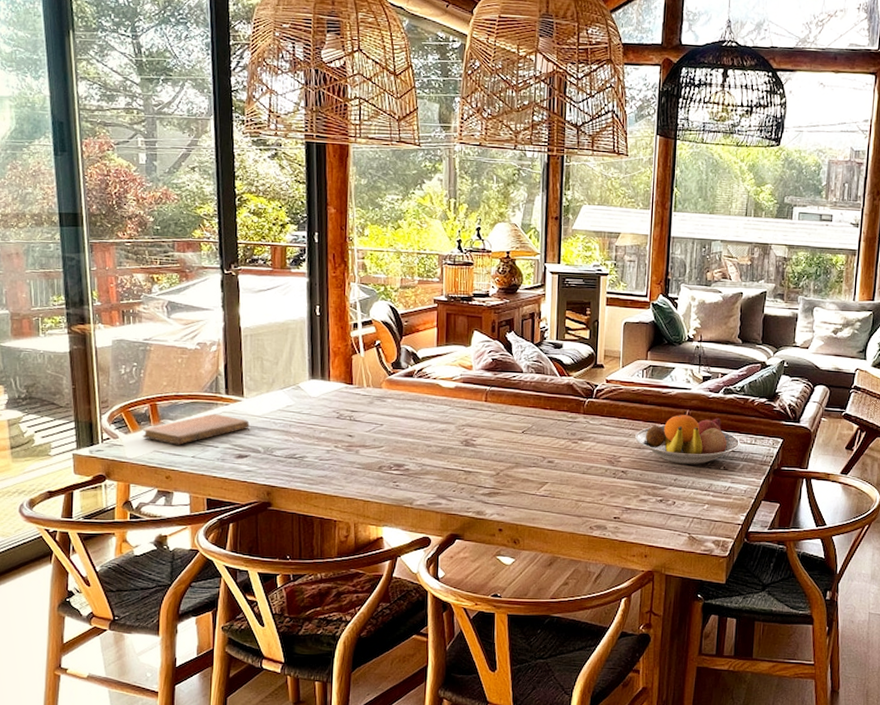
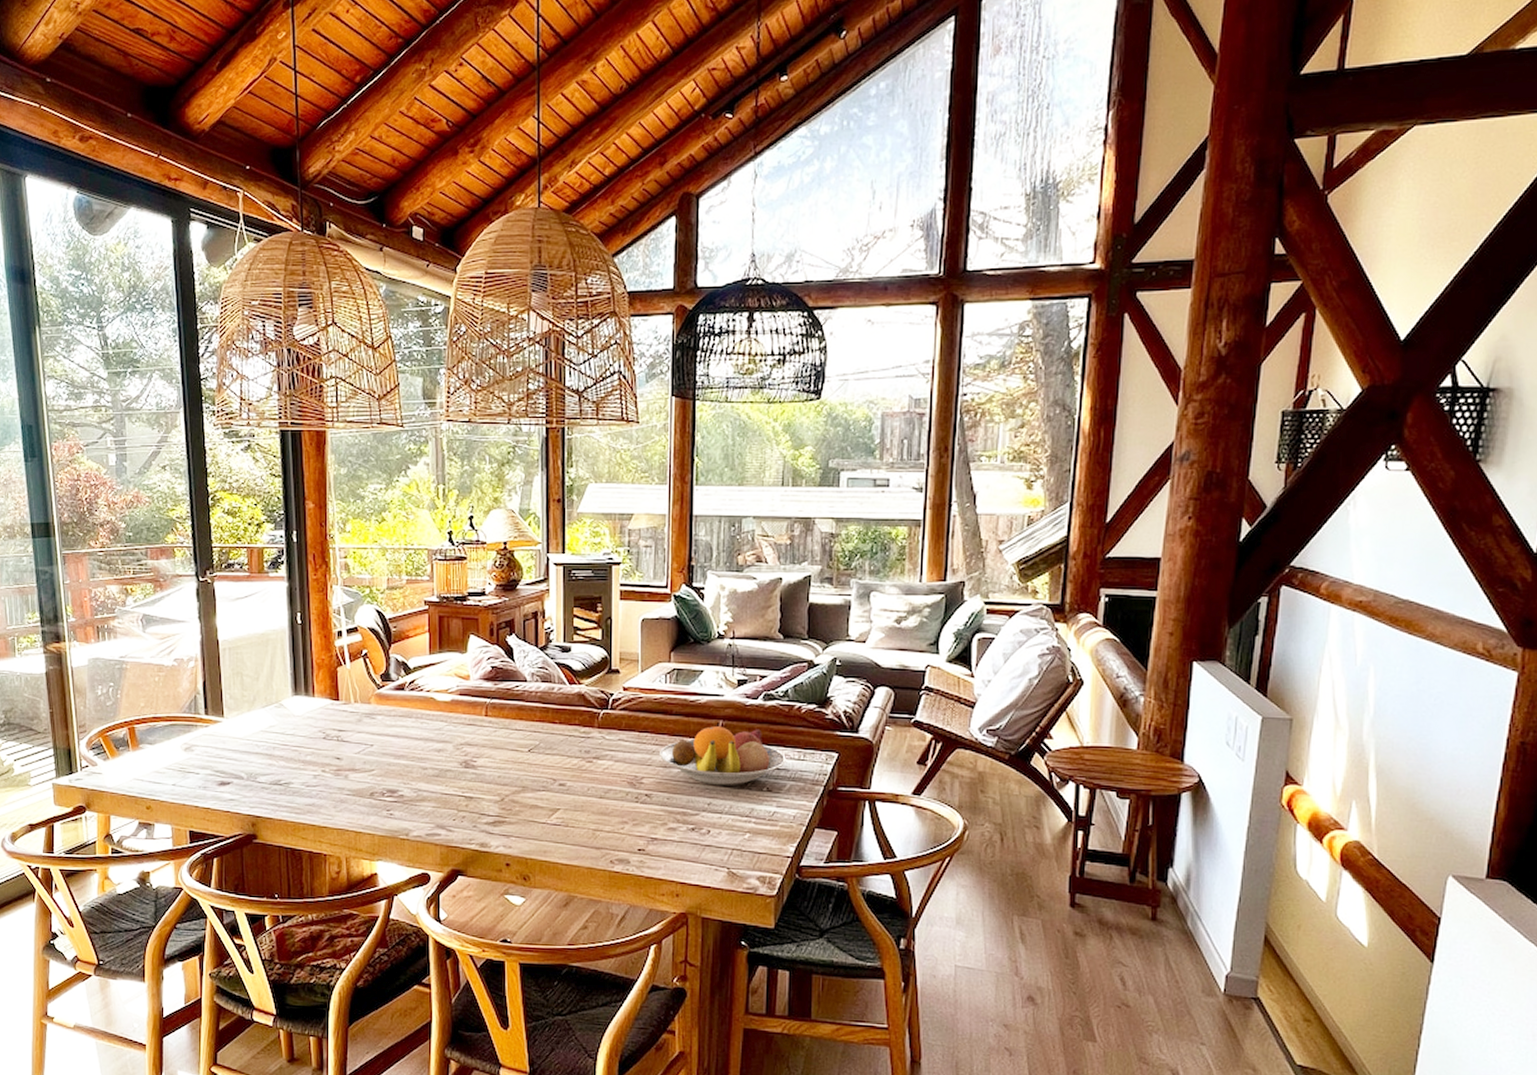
notebook: present [142,413,250,445] -> none [121,736,231,772]

